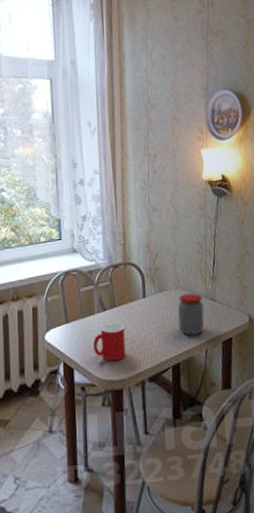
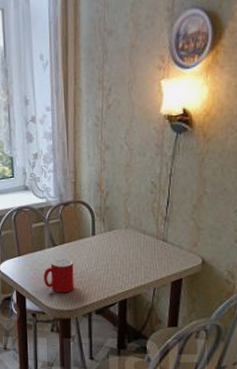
jar: present [178,293,204,336] -> none [126,233,154,274]

